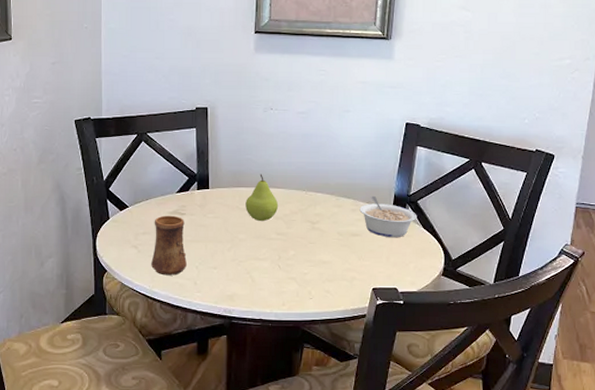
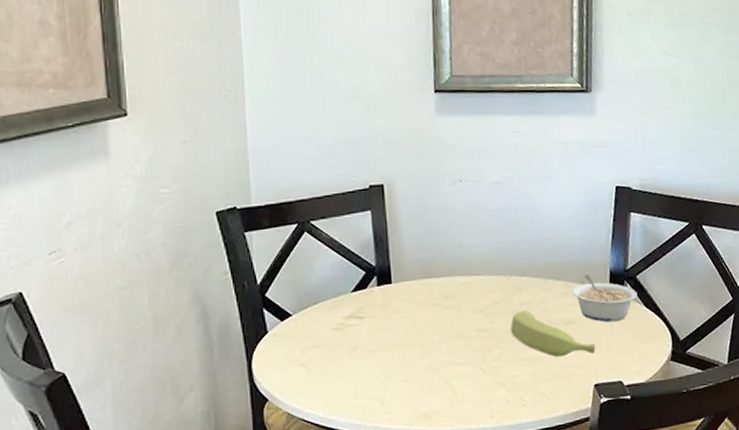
cup: present [151,215,187,276] -> none [325,320,370,398]
fruit: present [245,174,279,222] -> none [437,259,478,318]
banana: none [304,221,376,263] -> present [510,310,596,357]

